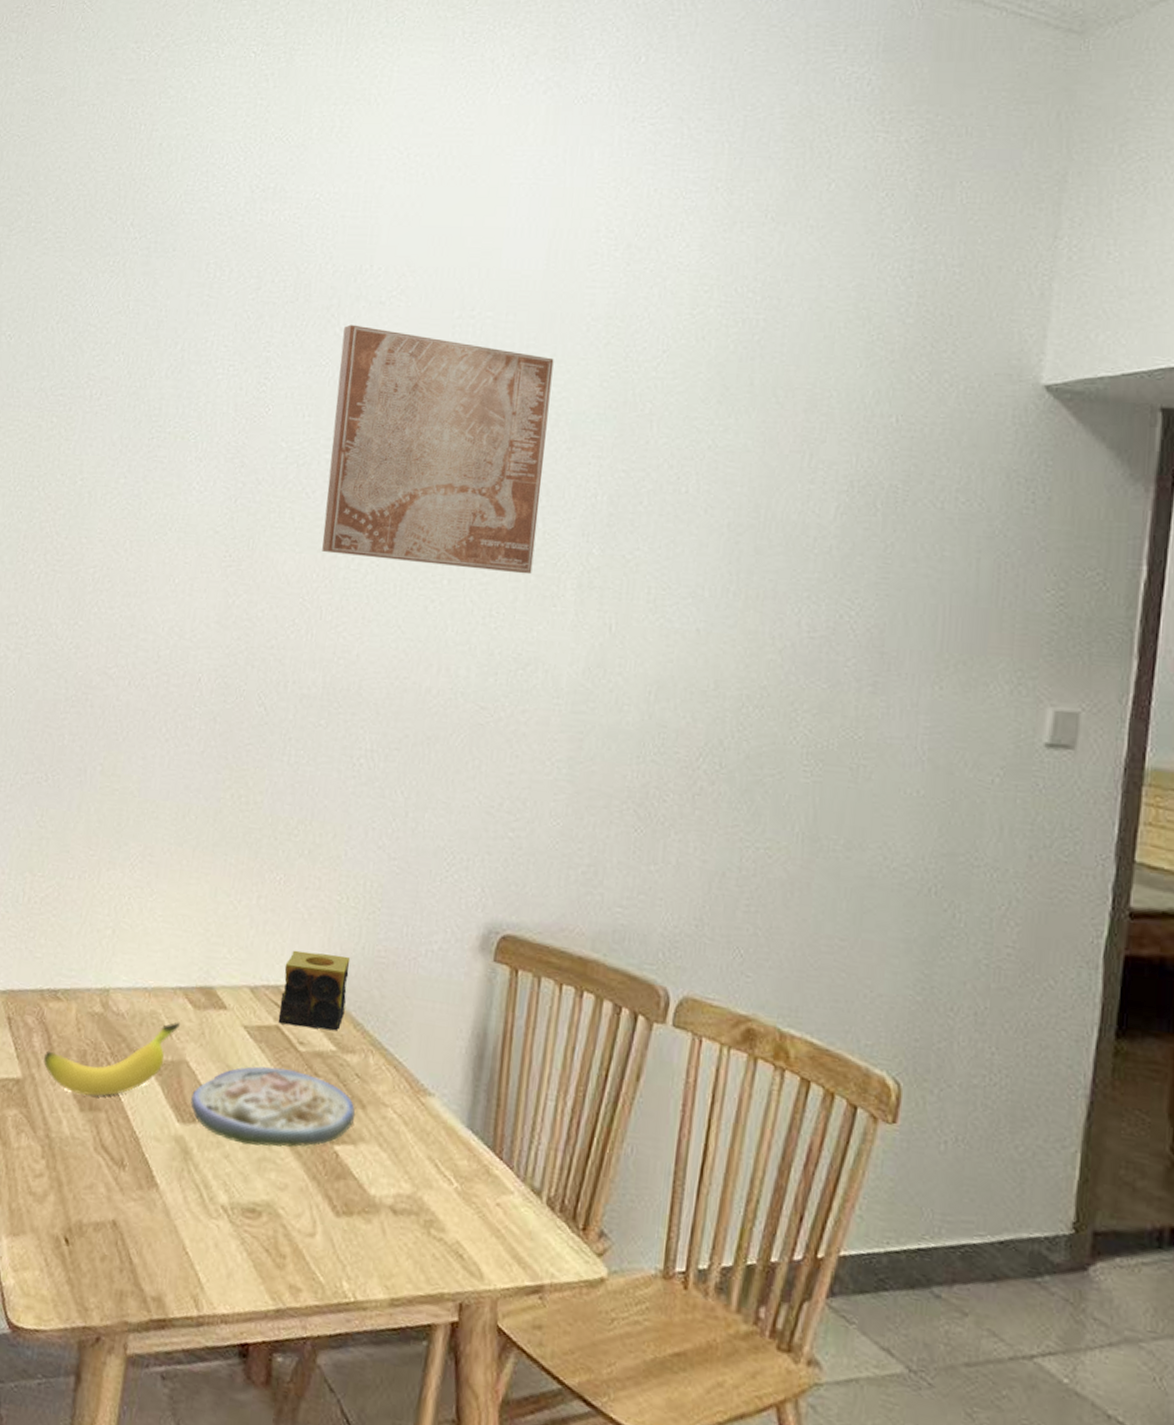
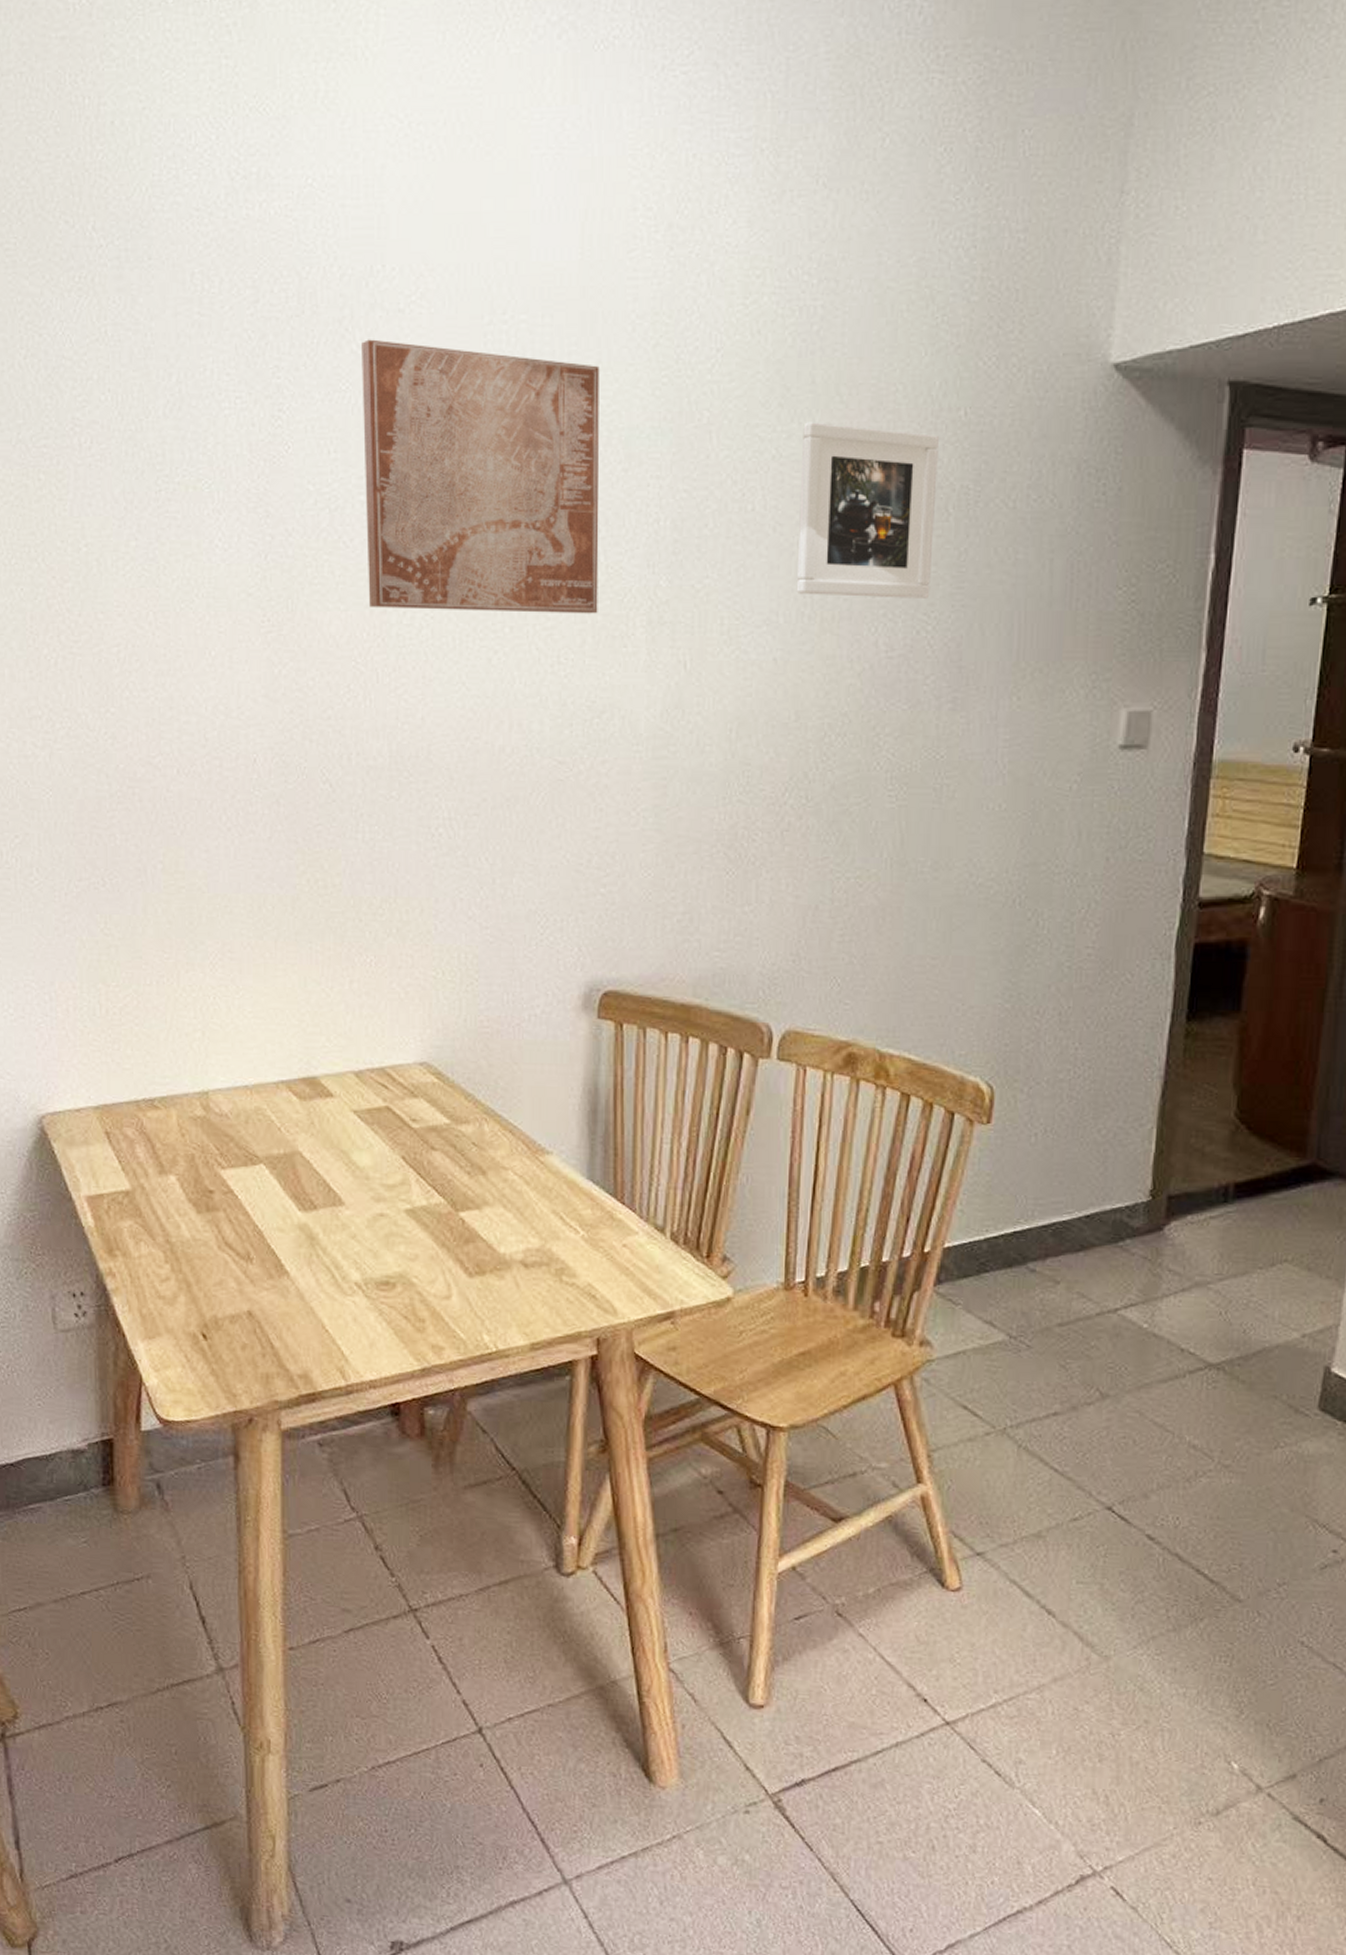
banana: present [42,1022,181,1096] -> none [150,1115,288,1197]
soup: present [190,1066,356,1147] -> none [310,1146,477,1223]
candle: present [278,950,351,1031] -> none [387,1030,454,1105]
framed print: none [723,418,870,585] -> present [796,422,939,598]

